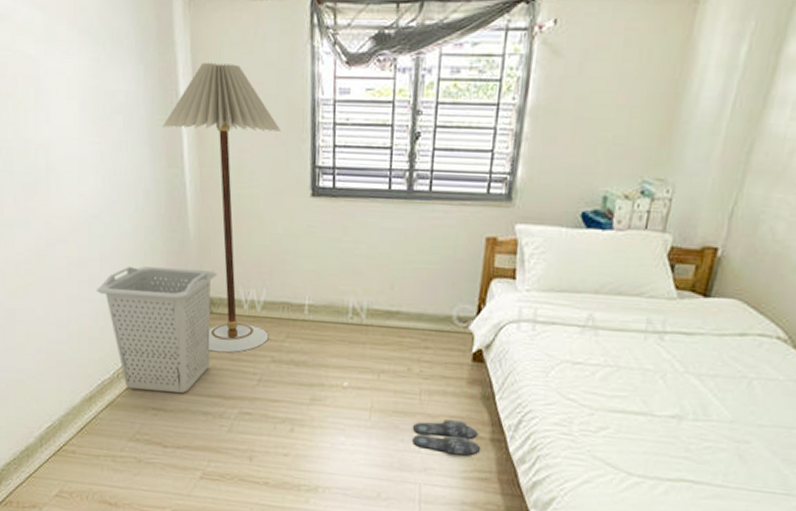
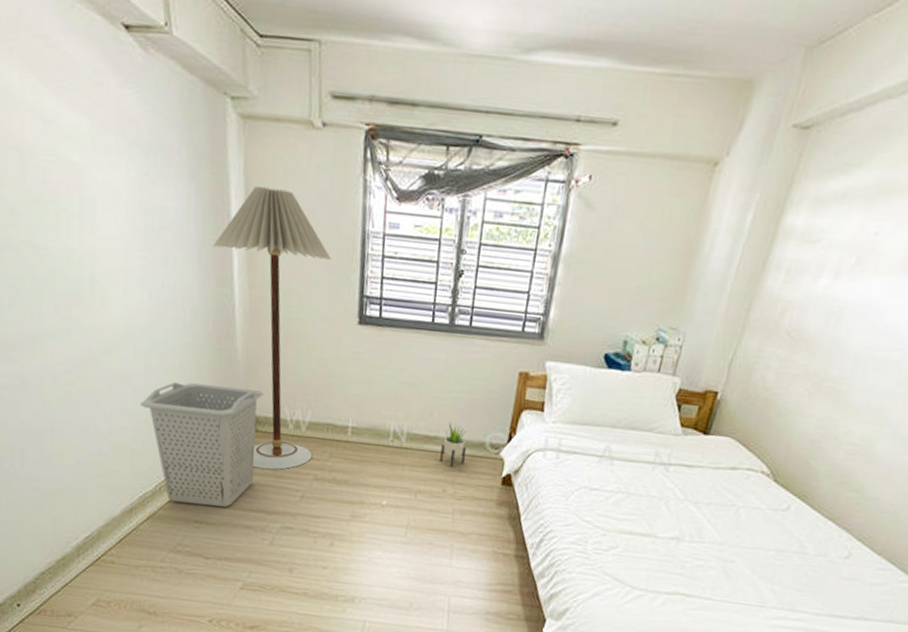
potted plant: none [403,296,431,344] -> present [440,423,466,467]
slippers: present [412,419,480,456] -> none [444,537,505,571]

